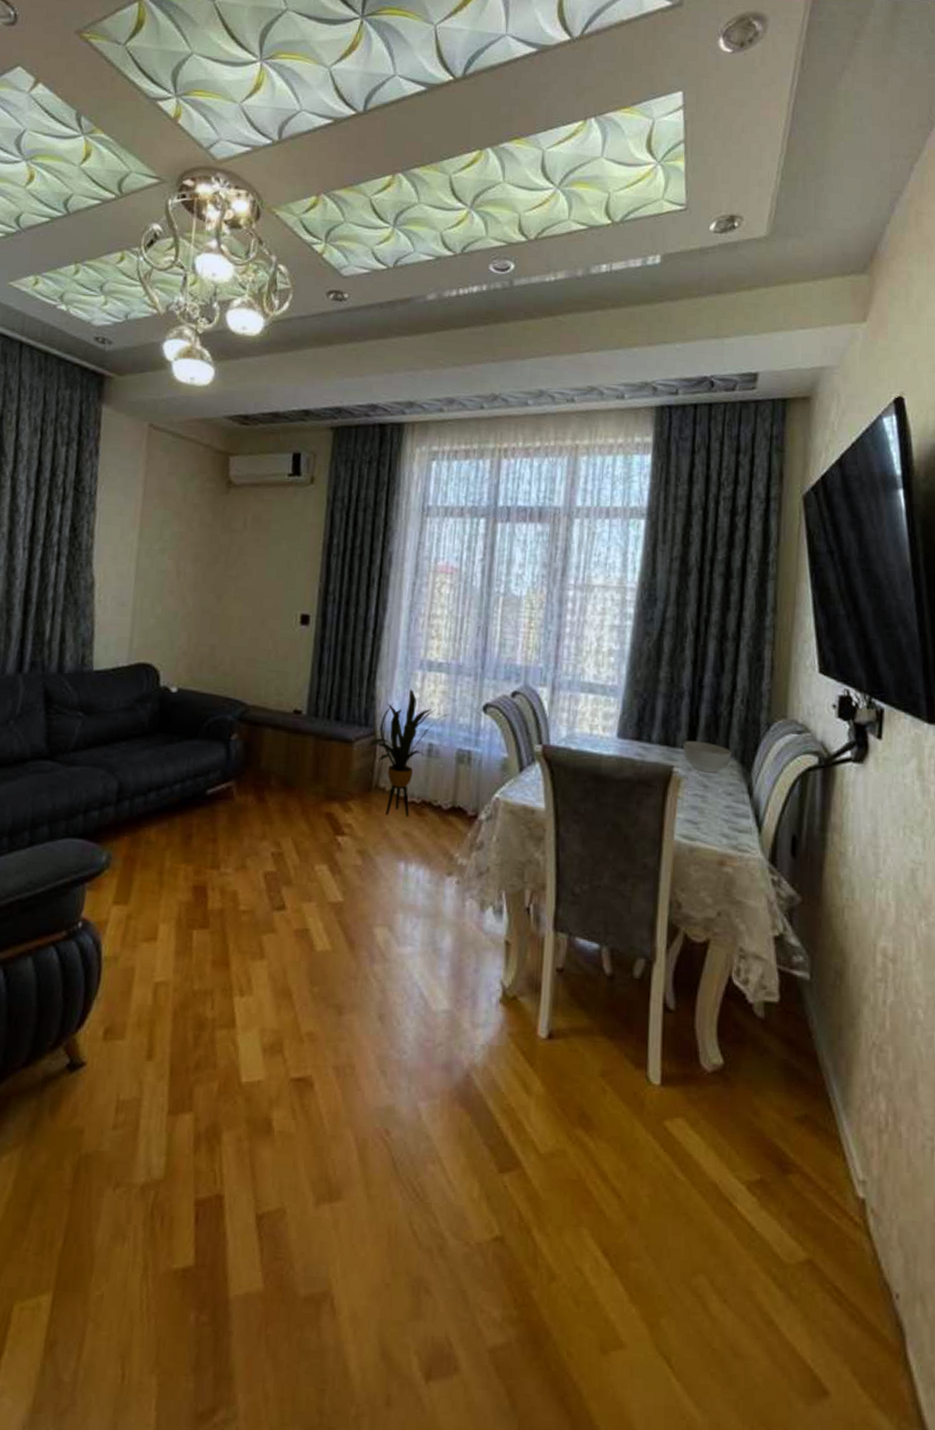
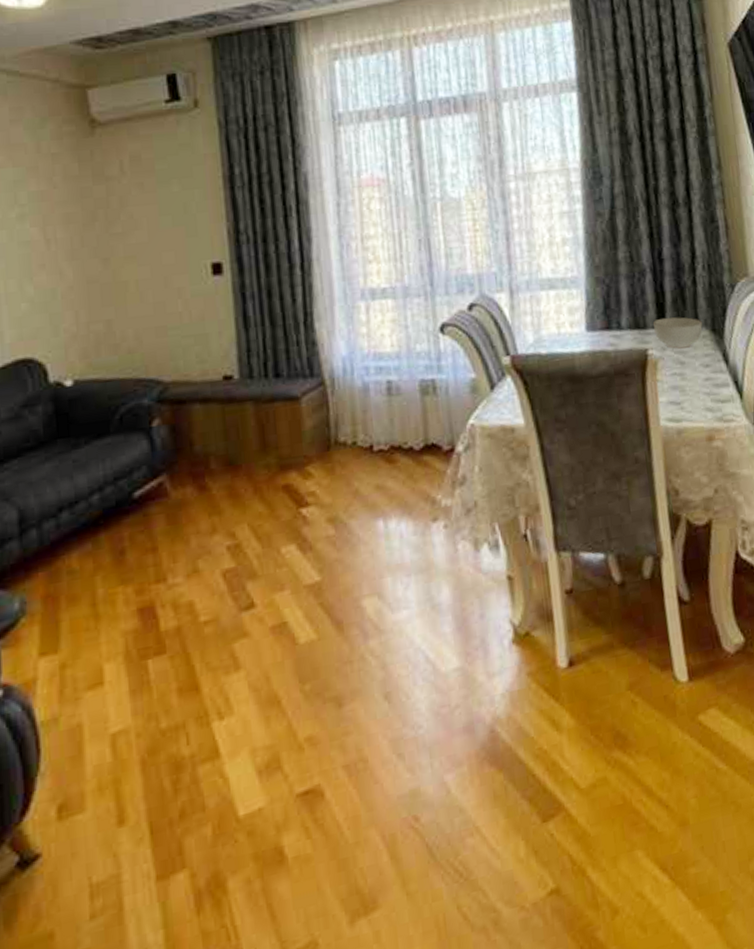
house plant: present [367,689,450,818] -> none [317,324,405,473]

